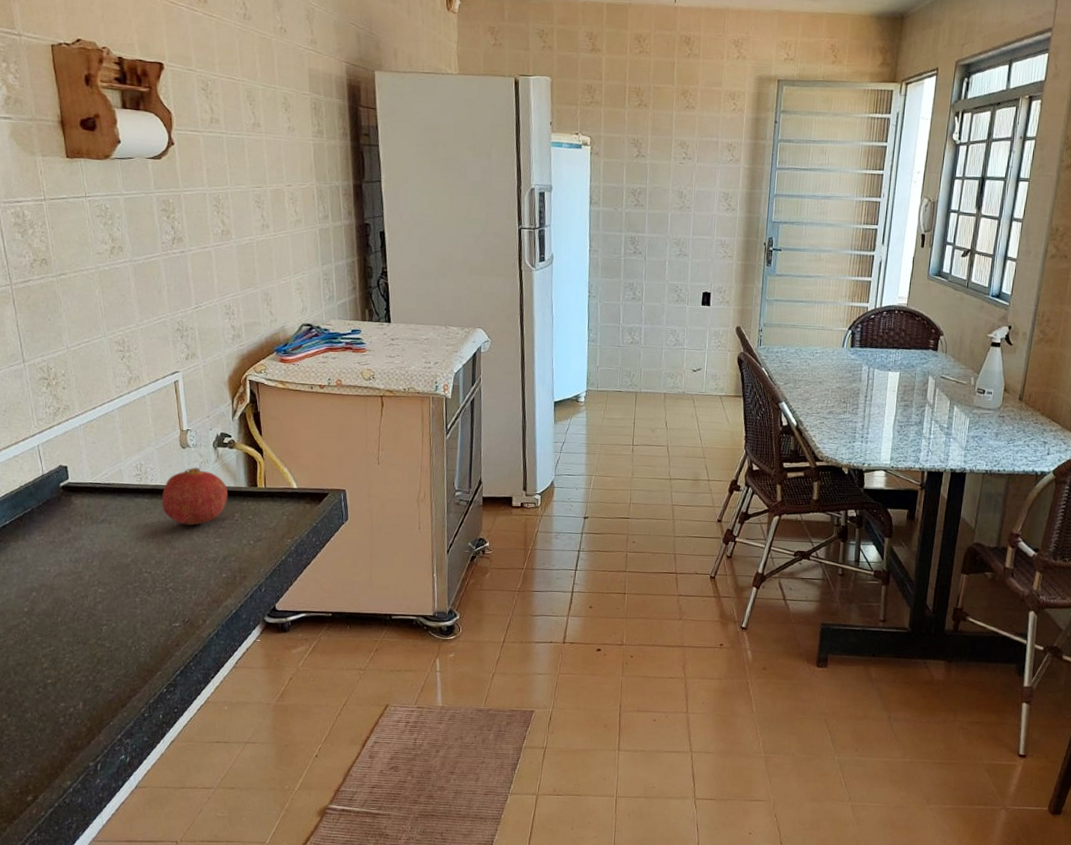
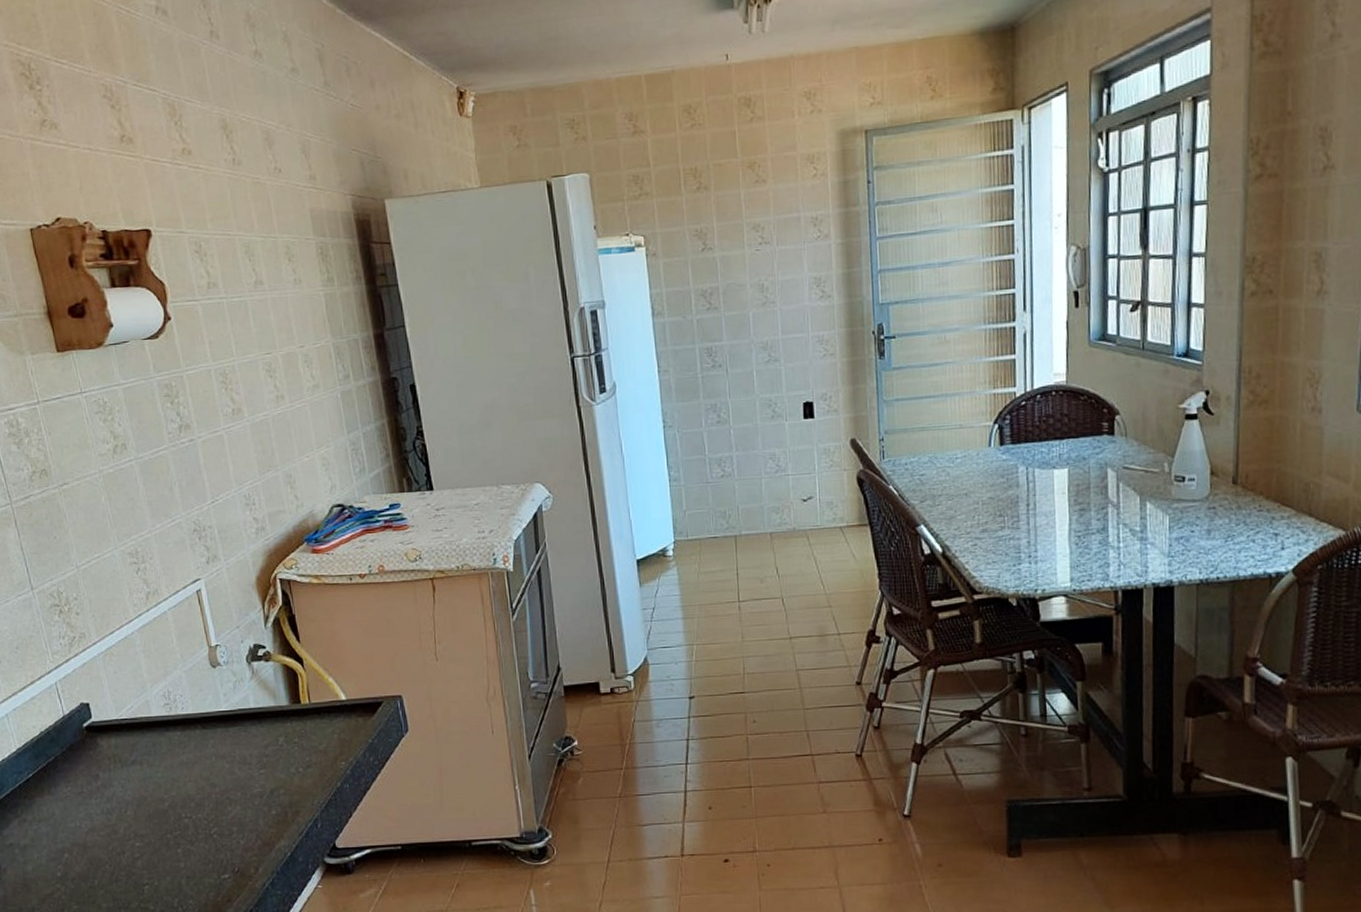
fruit: present [161,467,228,525] -> none [195,688,269,757]

